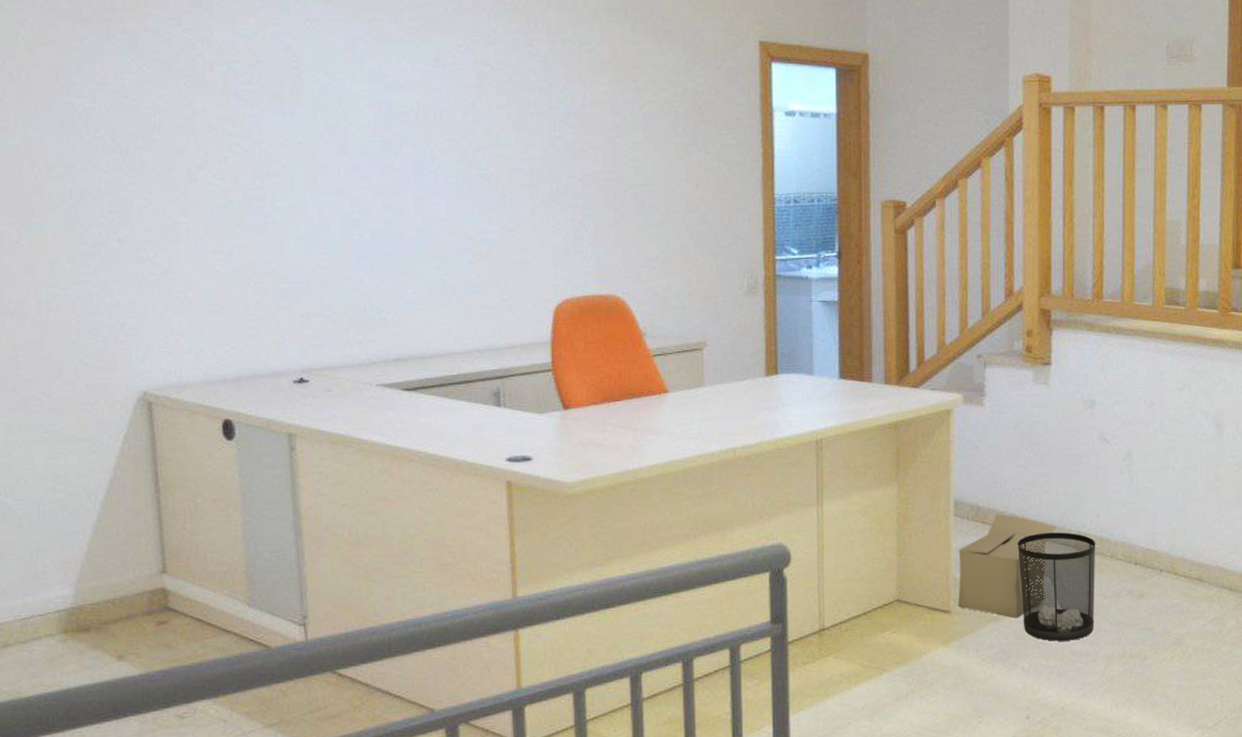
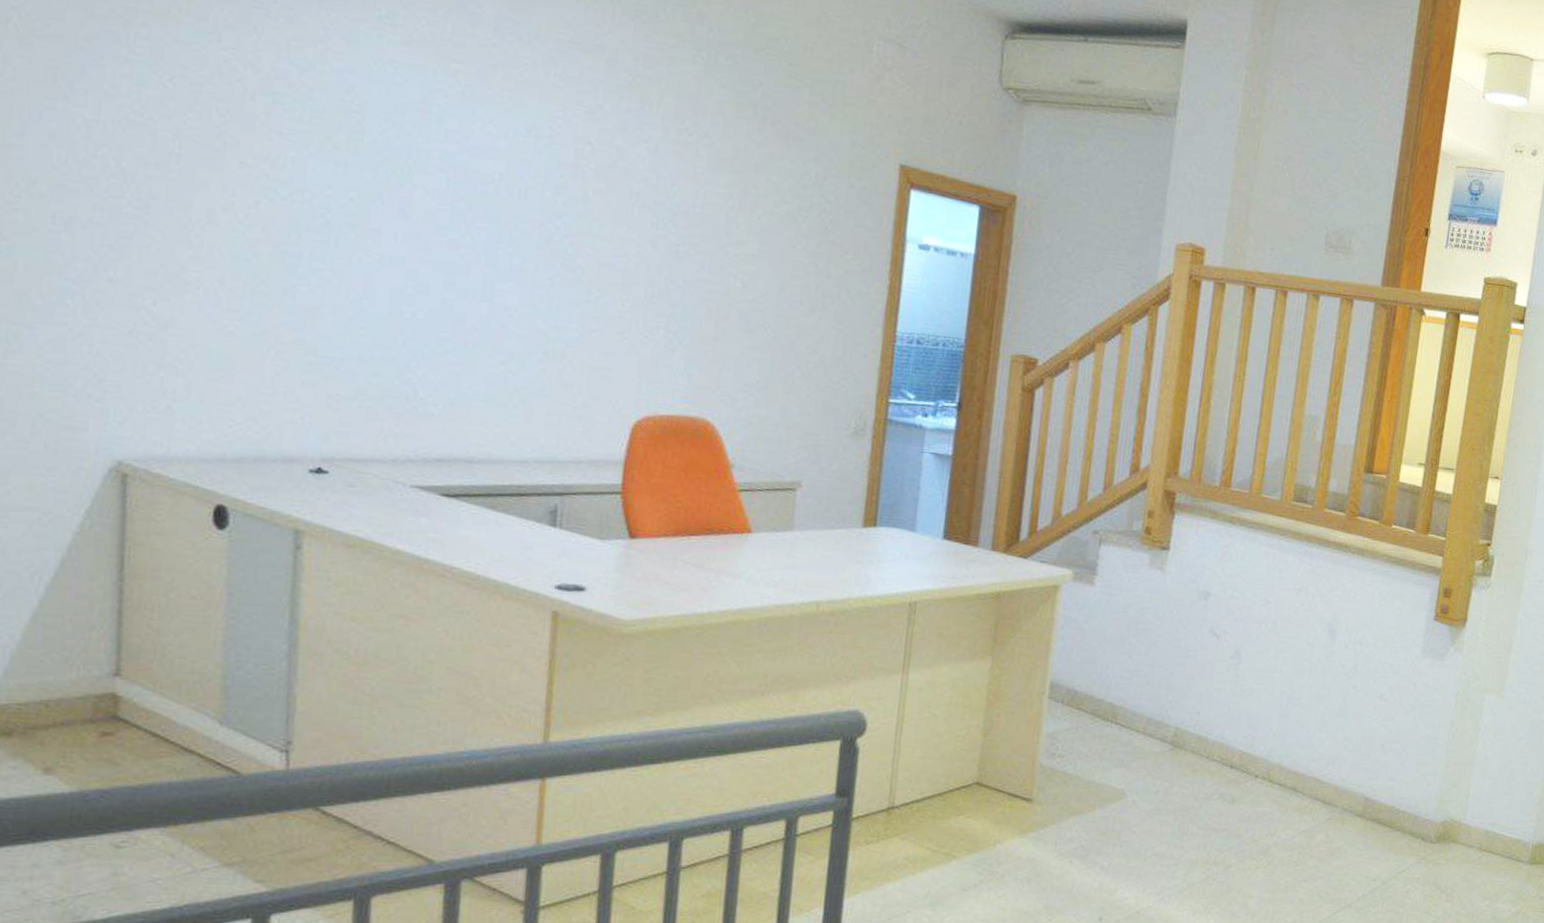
cardboard box: present [958,513,1057,618] -> none [1041,700,1155,813]
waste bin: present [1017,532,1096,641] -> none [1107,725,1194,842]

